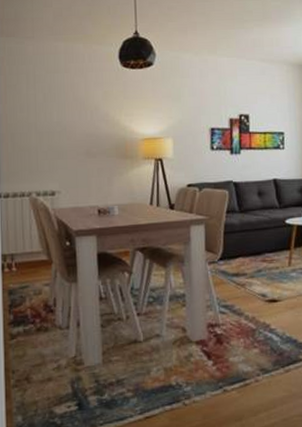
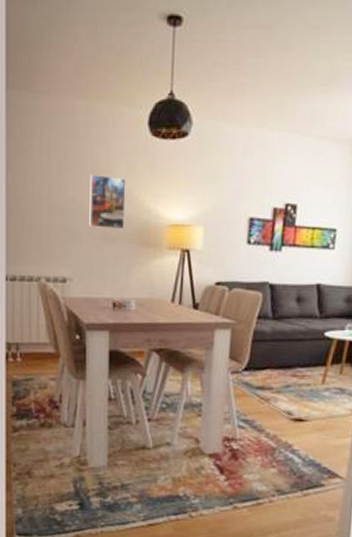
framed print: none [72,101,105,146] -> present [89,175,126,230]

